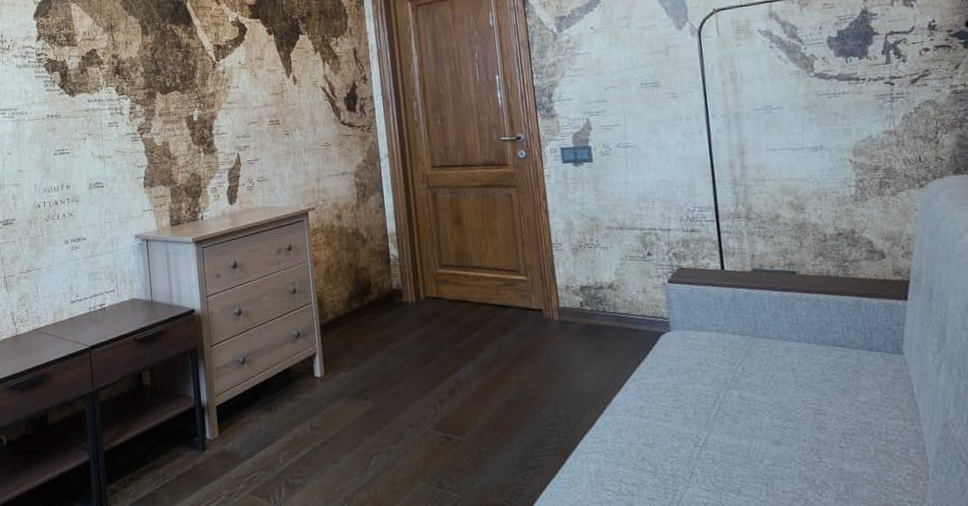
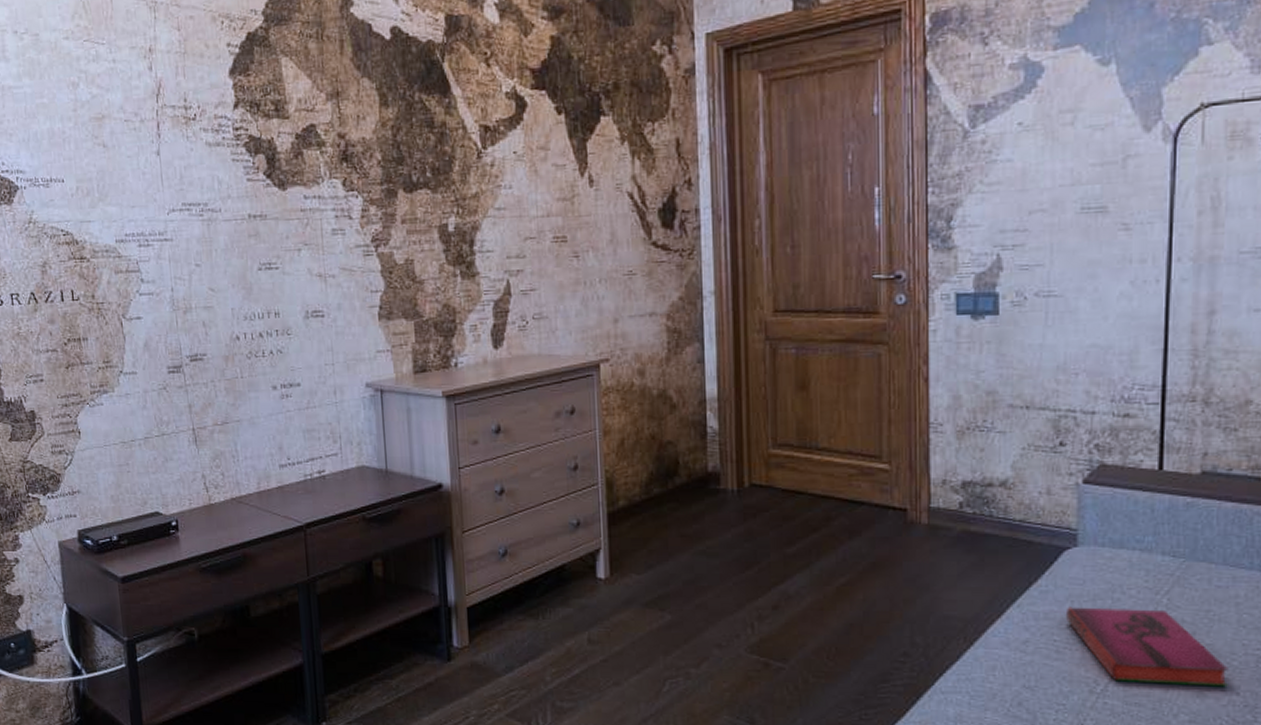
hardback book: none [669,377,796,436] -> present [1067,607,1228,687]

